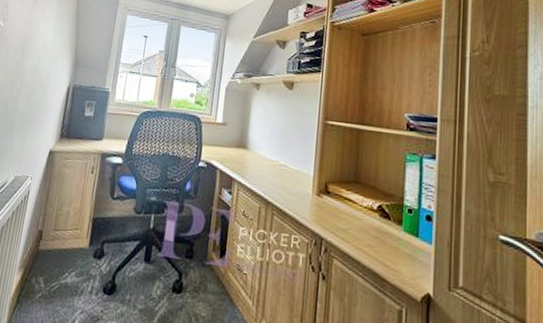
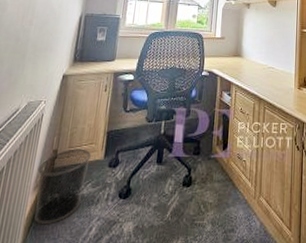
waste bin: none [19,231,76,309] -> present [34,148,91,225]

